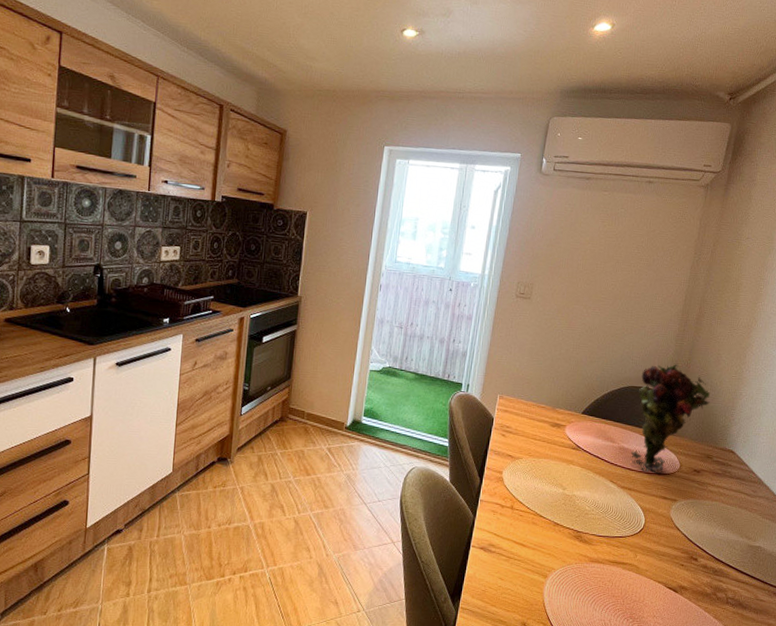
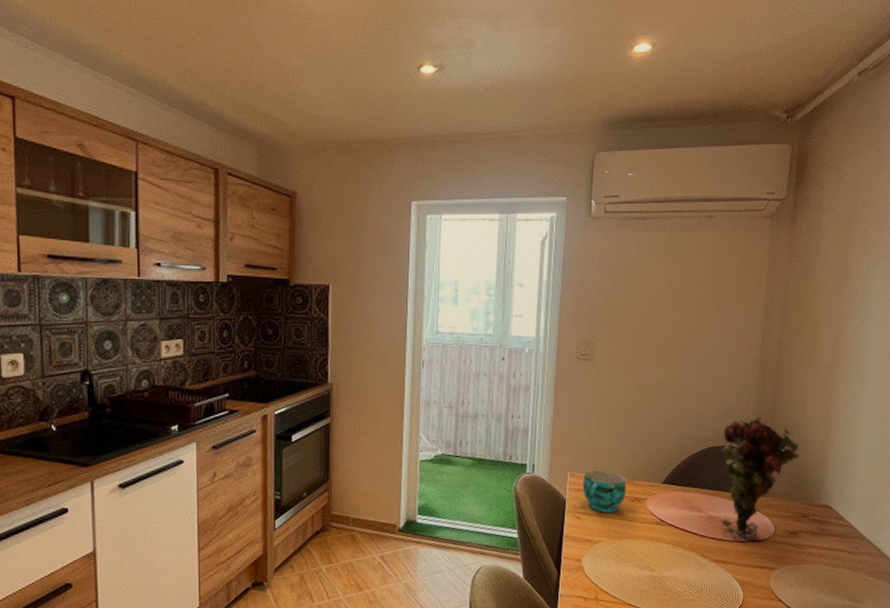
cup: none [509,396,549,435] -> present [582,471,627,514]

